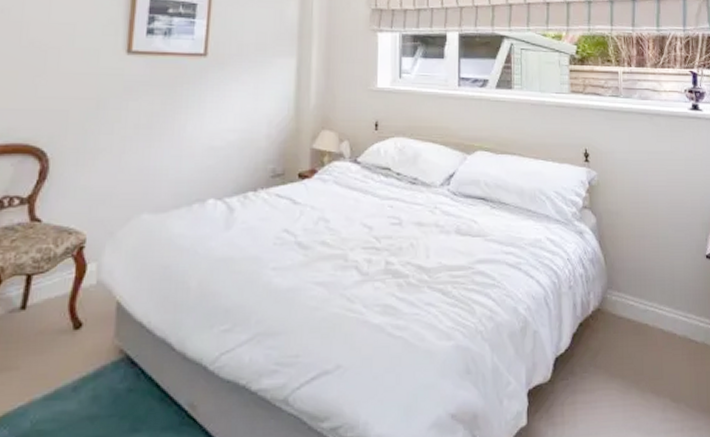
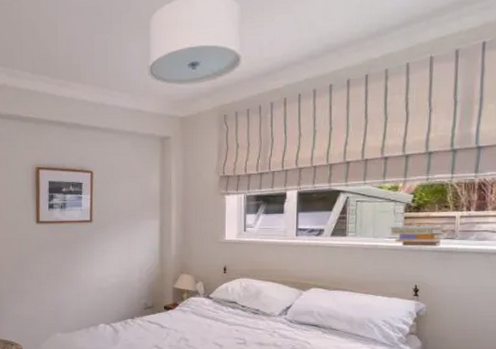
books: none [554,80,607,105] -> present [388,225,443,247]

